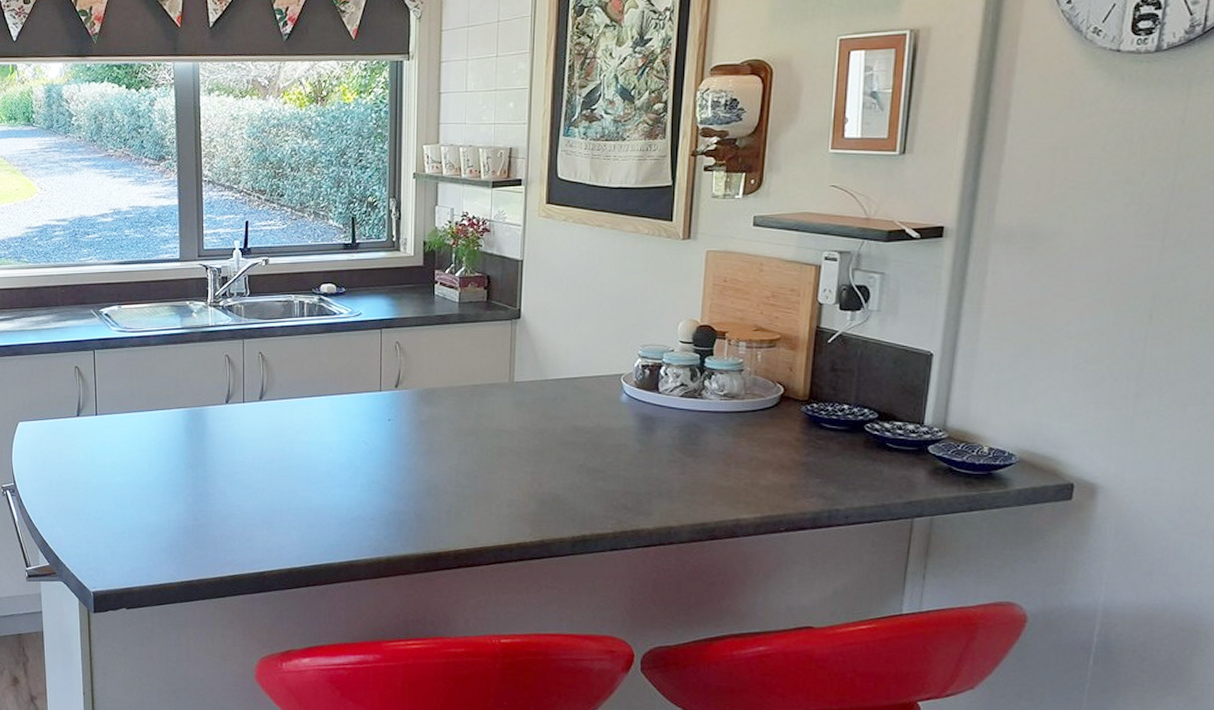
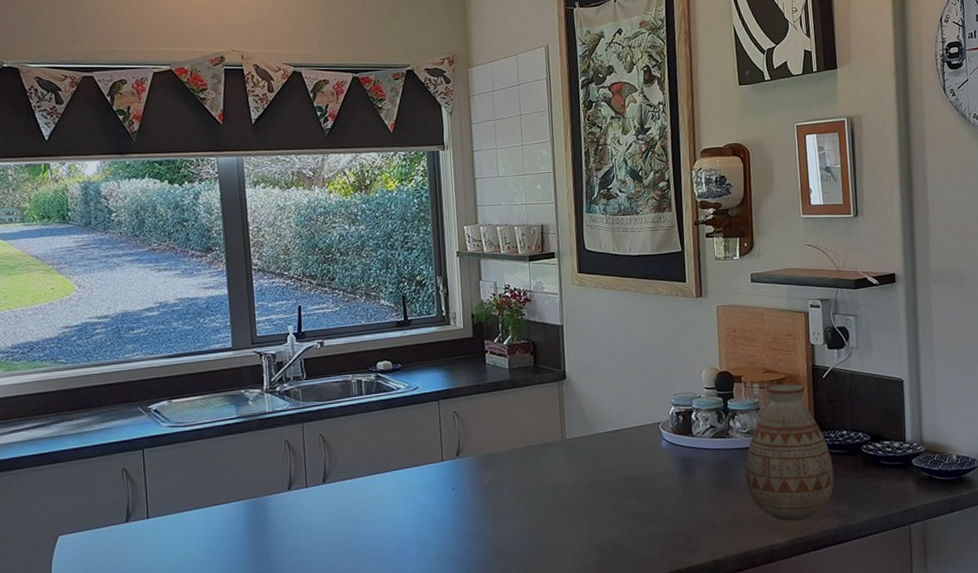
vase: none [716,346,826,498] -> present [745,384,834,522]

